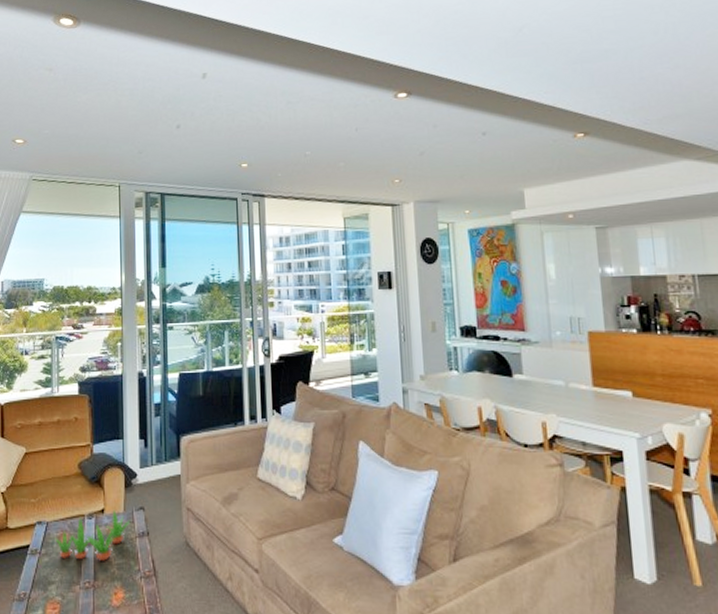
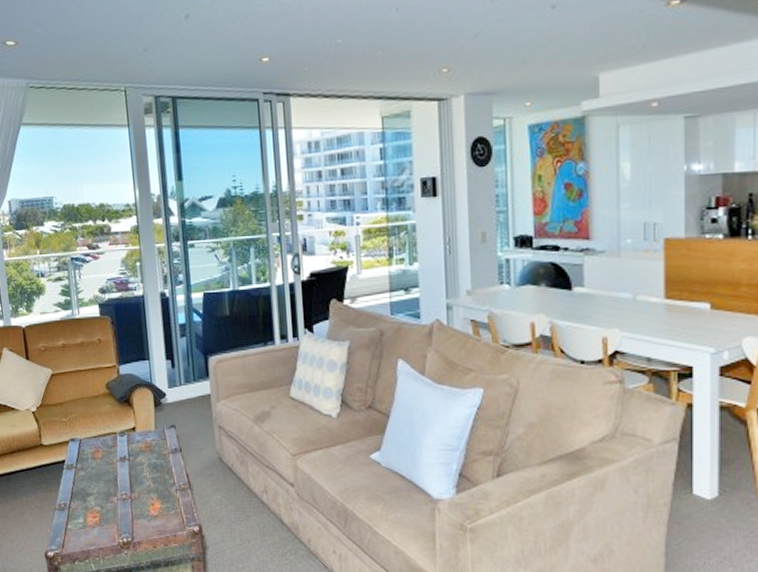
succulent plant: present [55,508,132,561] -> none [89,426,164,475]

